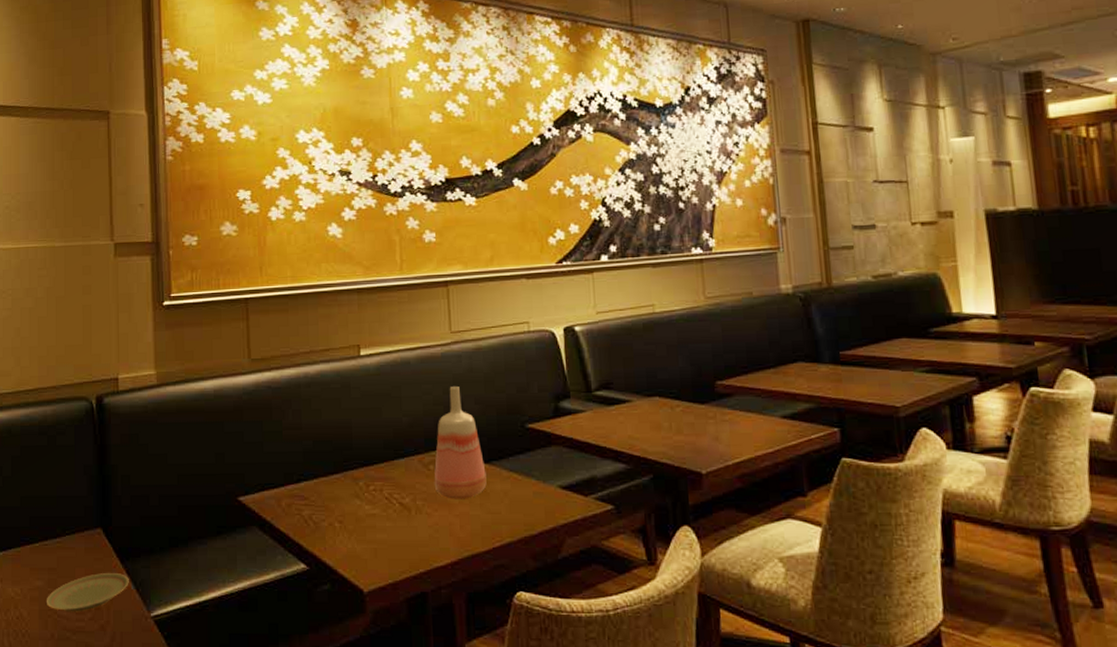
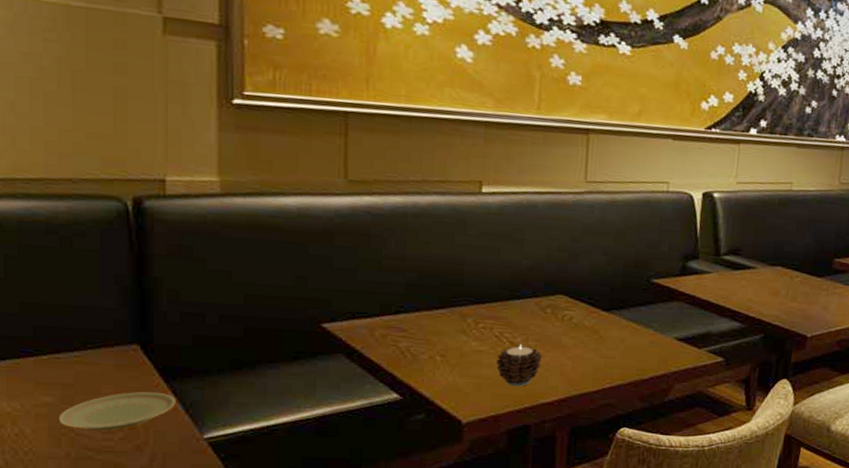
candle: none [389,505,432,550] -> present [496,345,543,387]
vase: present [434,385,487,499] -> none [549,234,605,343]

